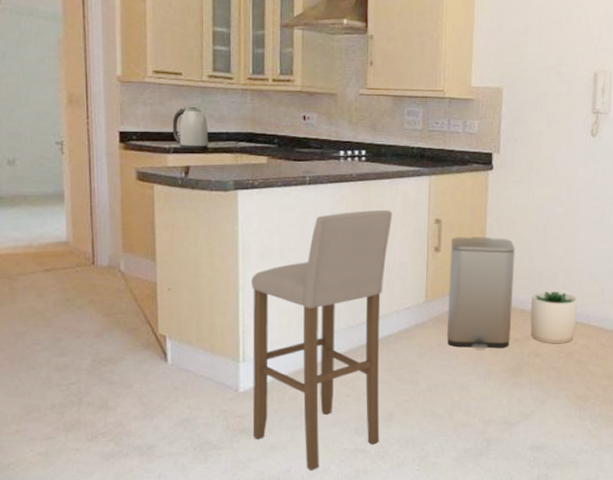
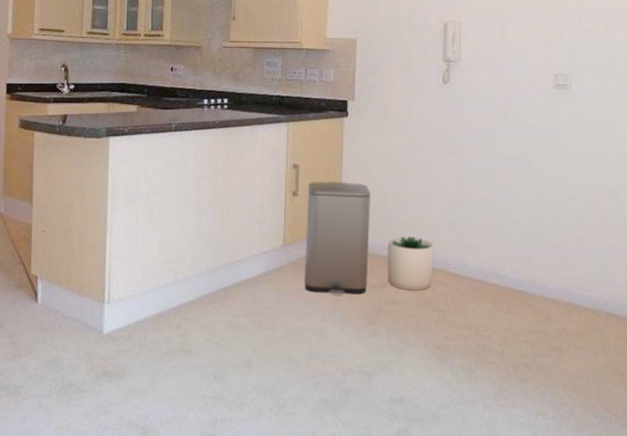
kettle: present [172,108,208,150] -> none [53,61,85,100]
bar stool: present [251,209,393,470] -> none [114,155,253,417]

